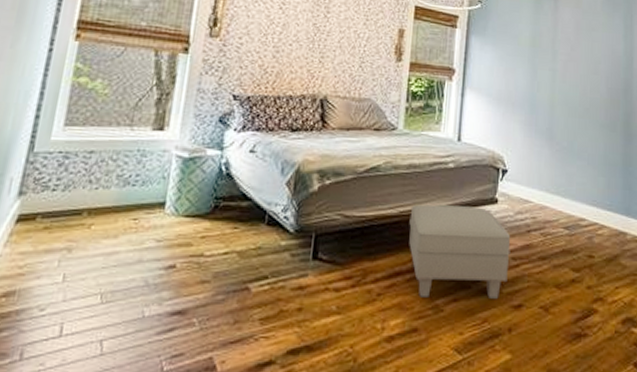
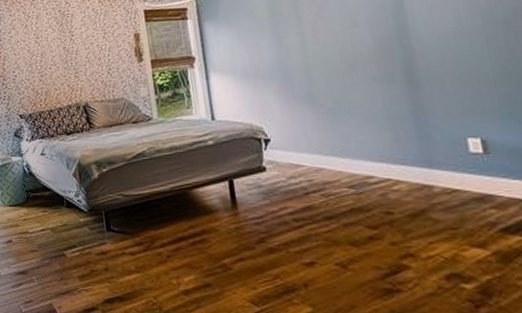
ottoman: present [409,204,511,299] -> none [180,176,293,258]

